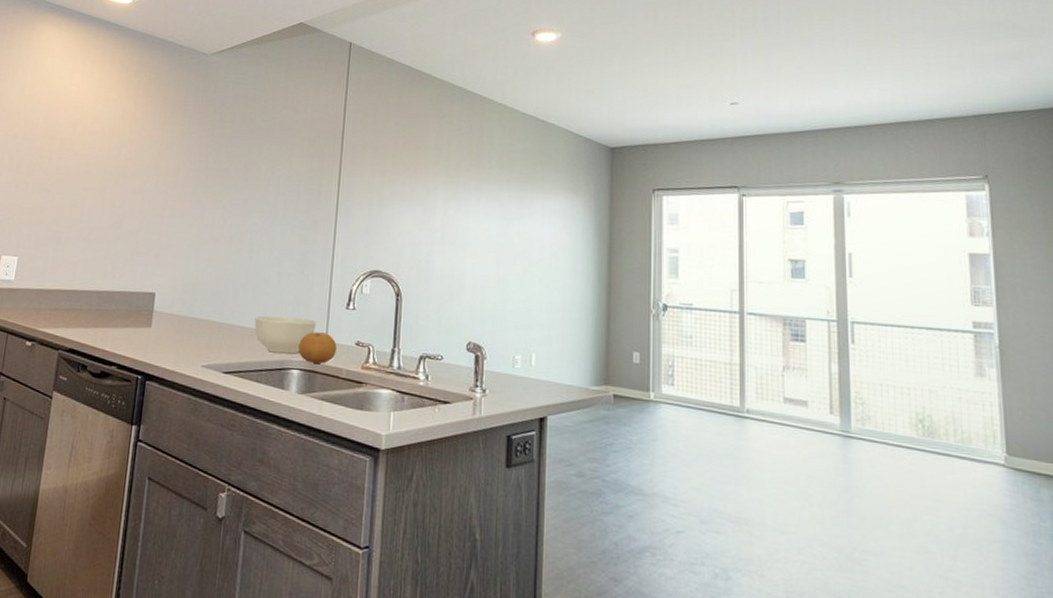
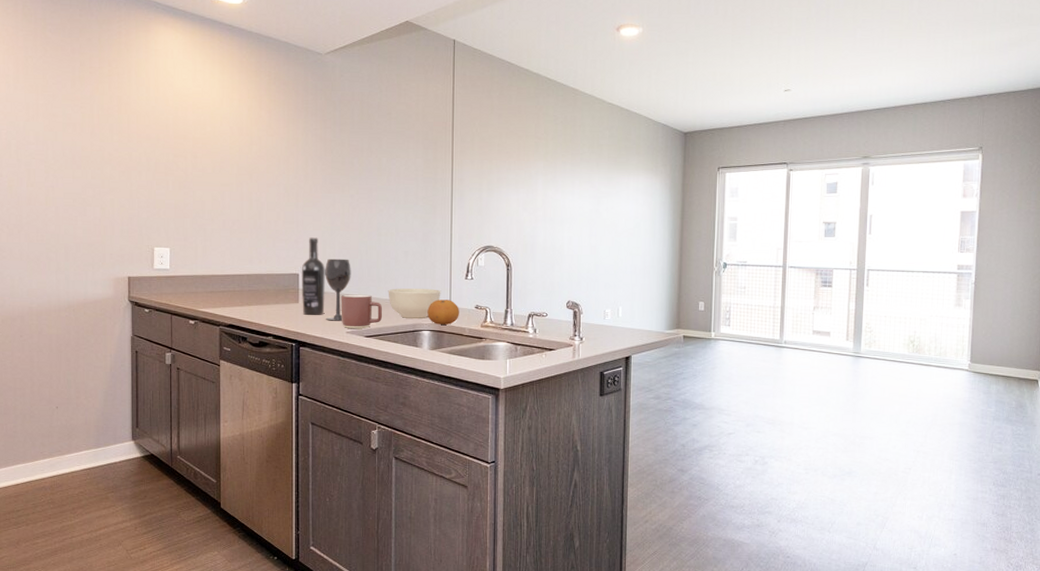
wine bottle: none [154,251,187,344] -> present [301,237,326,315]
wine glass: none [180,277,216,352] -> present [325,258,351,321]
mug: none [197,320,246,363] -> present [341,294,383,329]

